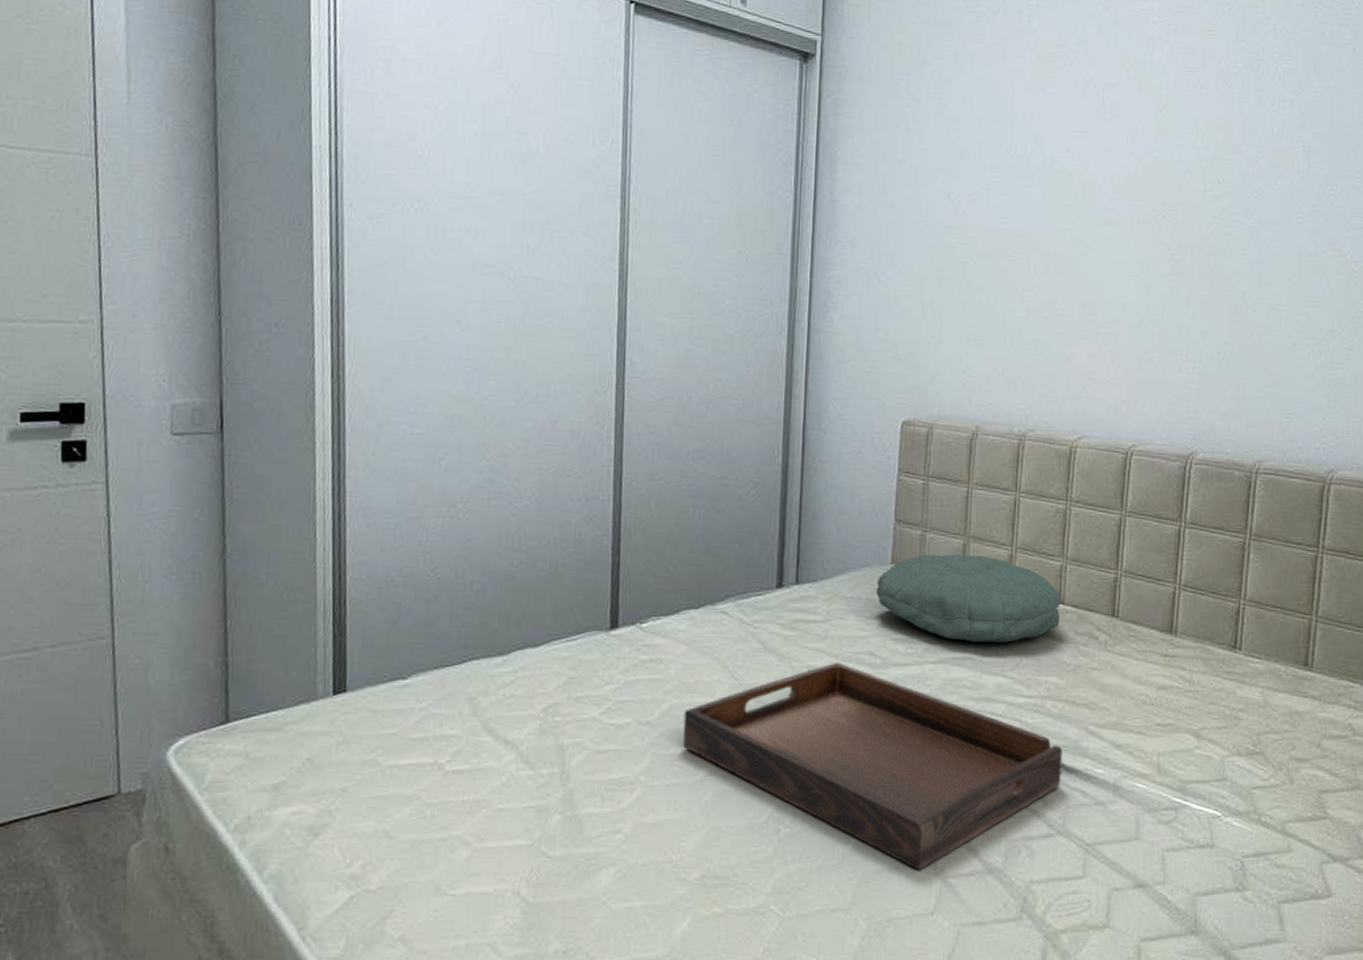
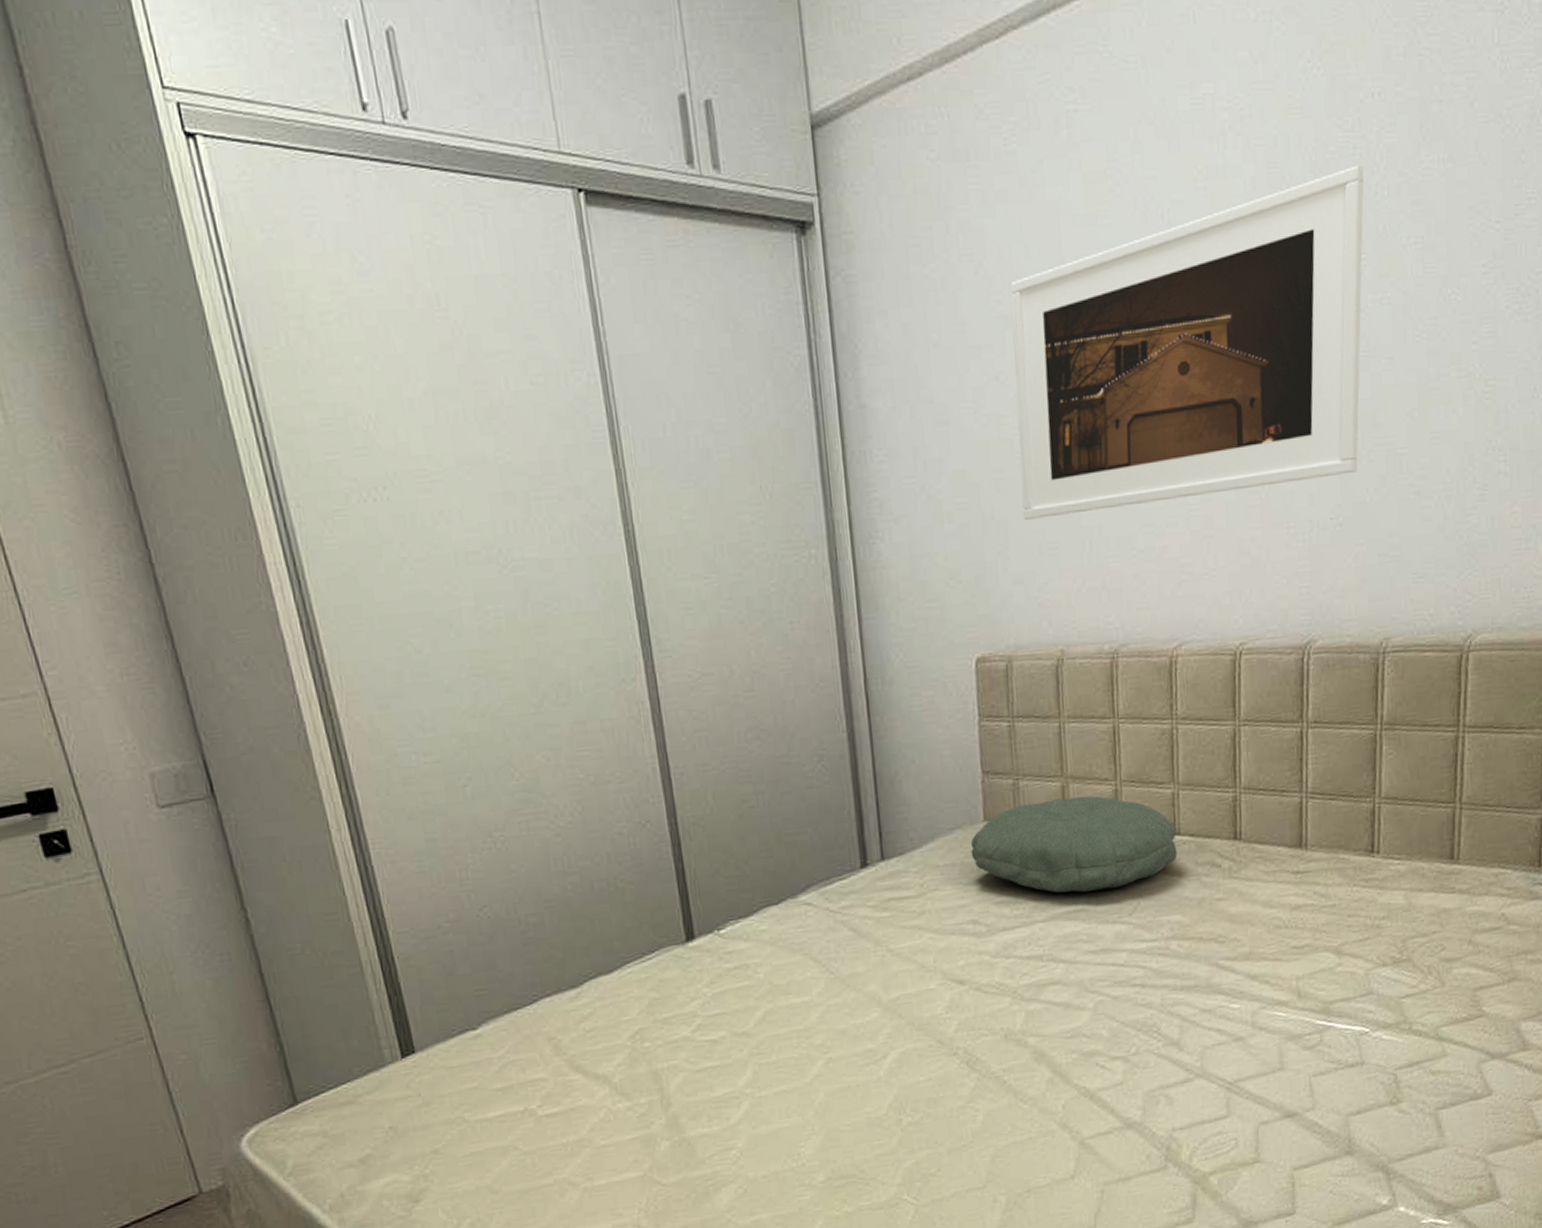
serving tray: present [682,662,1062,870] -> none [781,936,1195,1137]
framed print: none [957,80,1265,319] -> present [1011,165,1364,520]

